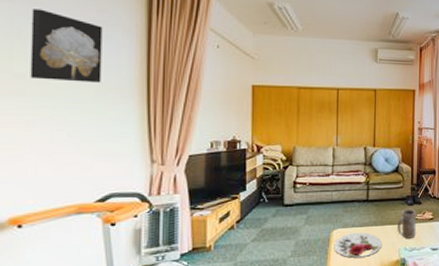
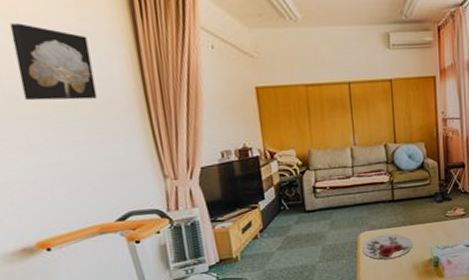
mug: present [397,208,416,239] -> none [426,205,448,237]

